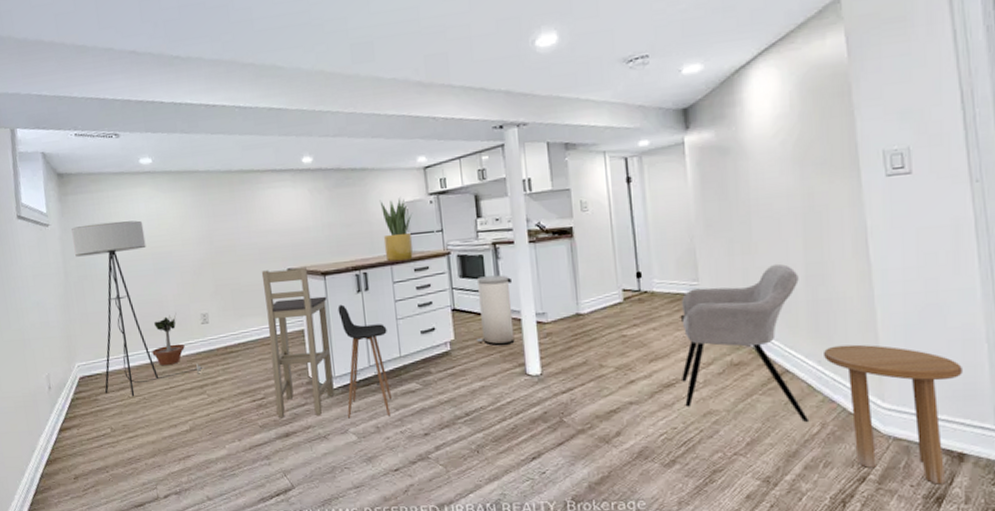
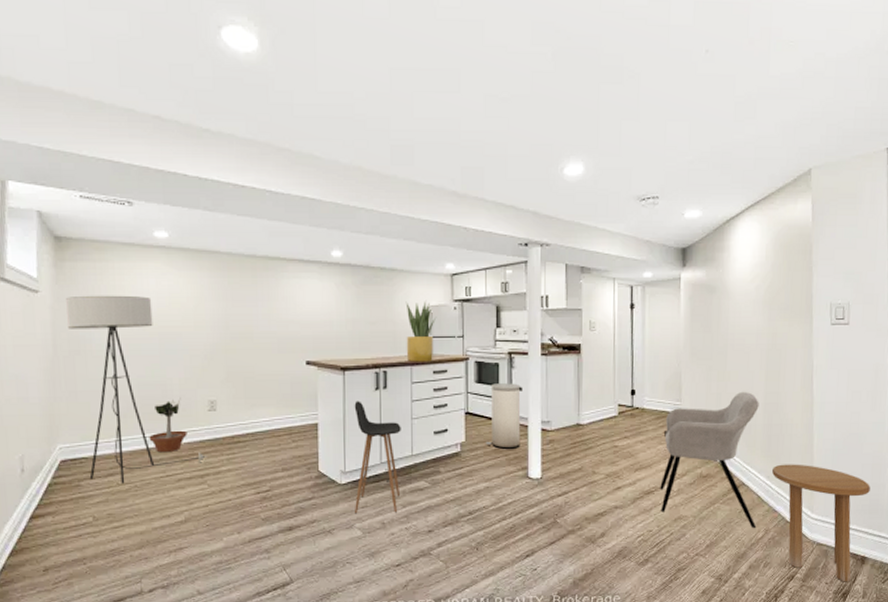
bar stool: present [261,267,335,419] -> none [278,360,344,512]

